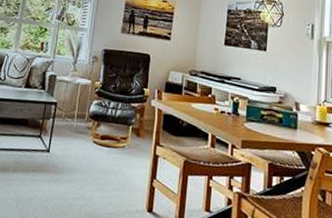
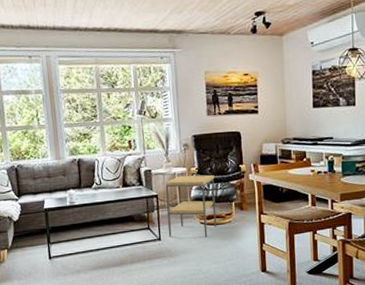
side table: none [58,87,117,159] -> present [165,174,217,237]

